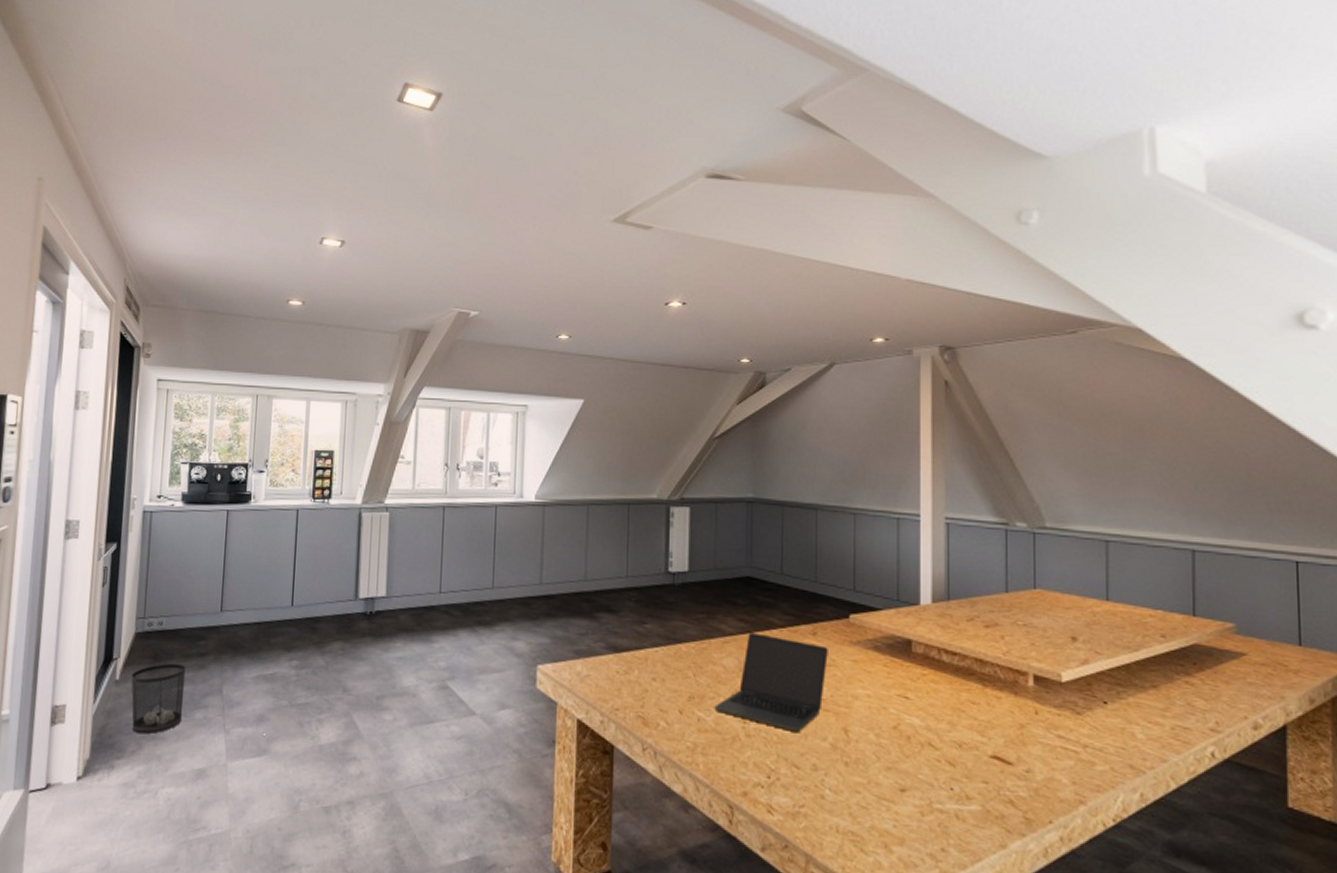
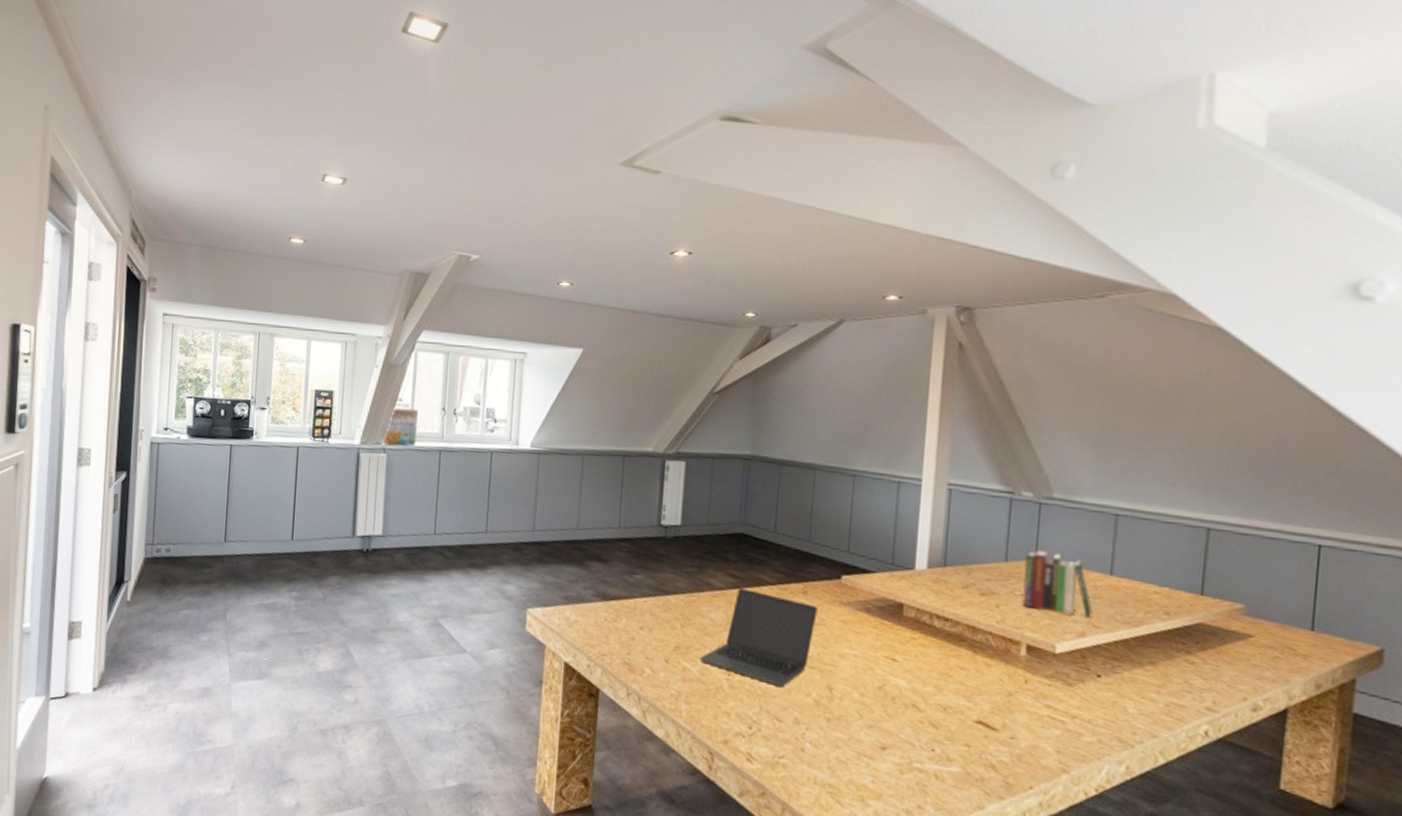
waste bin: present [131,663,186,734] -> none [141,588,192,653]
cereal box: none [384,465,420,504] -> present [381,407,418,446]
books: none [1025,579,1093,644] -> present [1022,550,1092,618]

